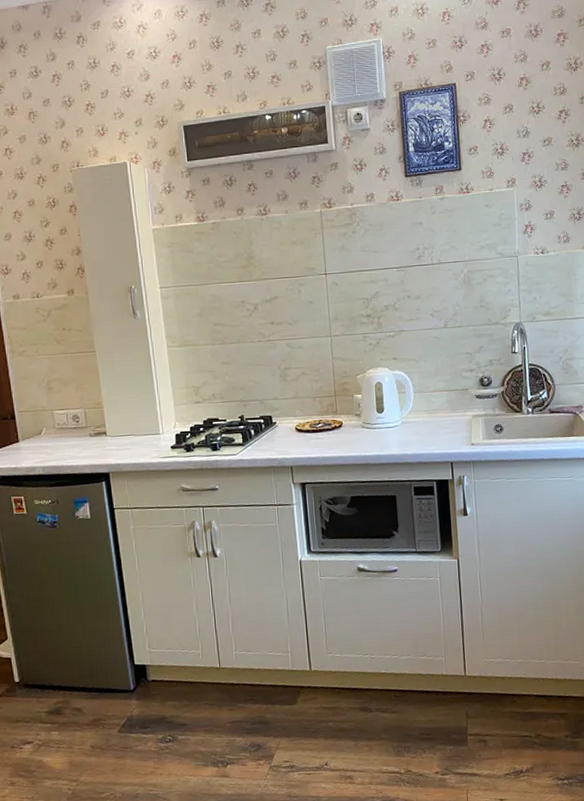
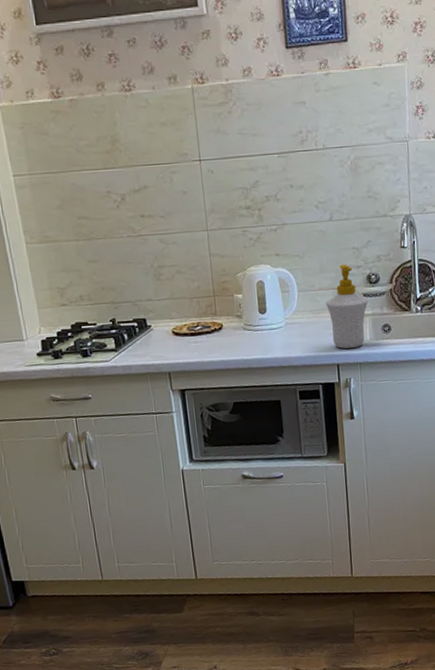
soap bottle: none [440,367,481,448] -> present [326,264,369,349]

